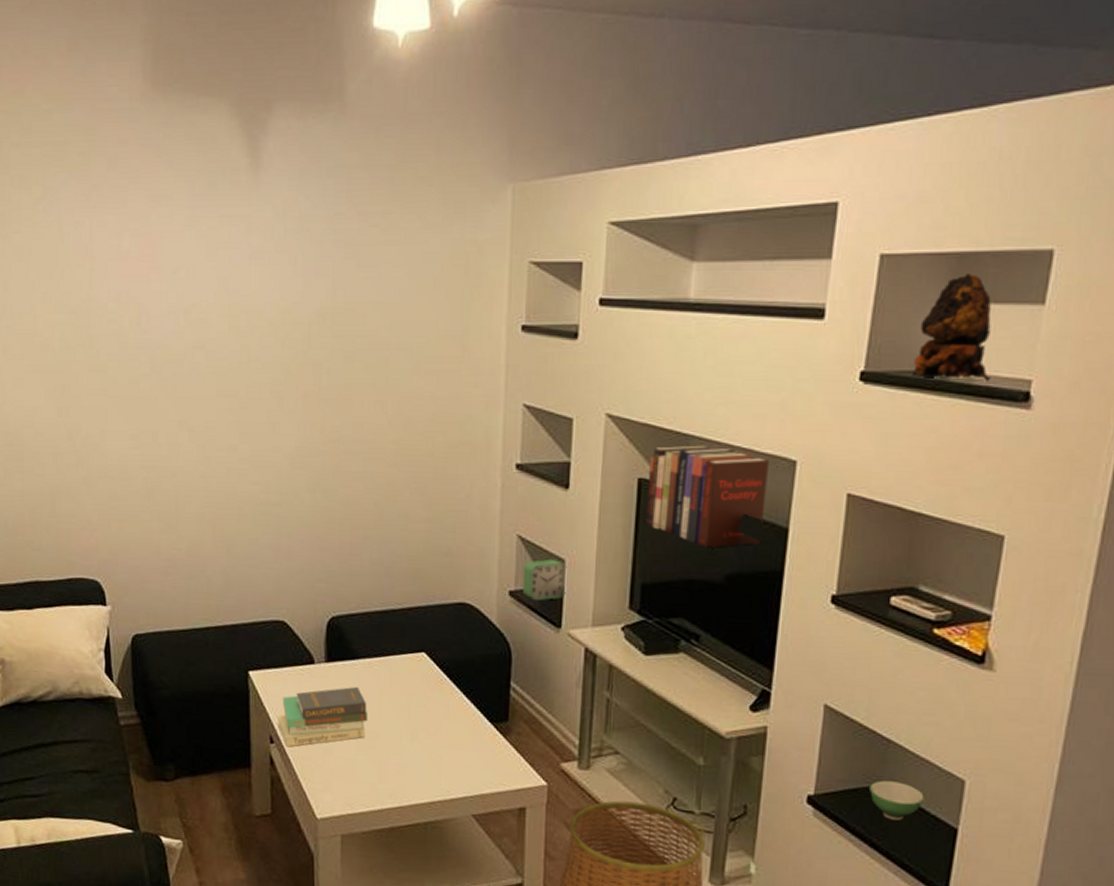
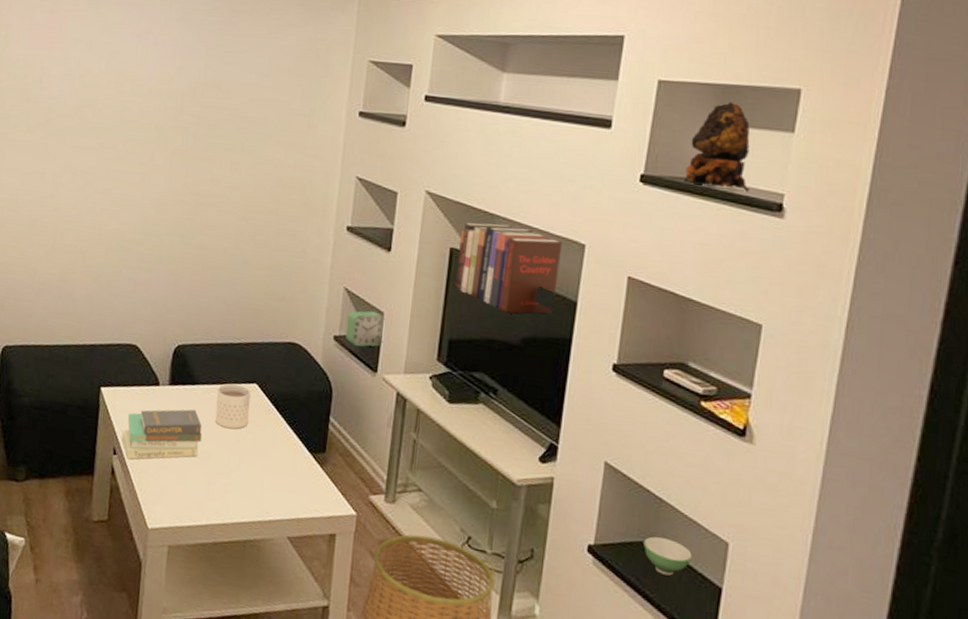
mug: none [380,654,419,705] -> present [215,383,251,429]

